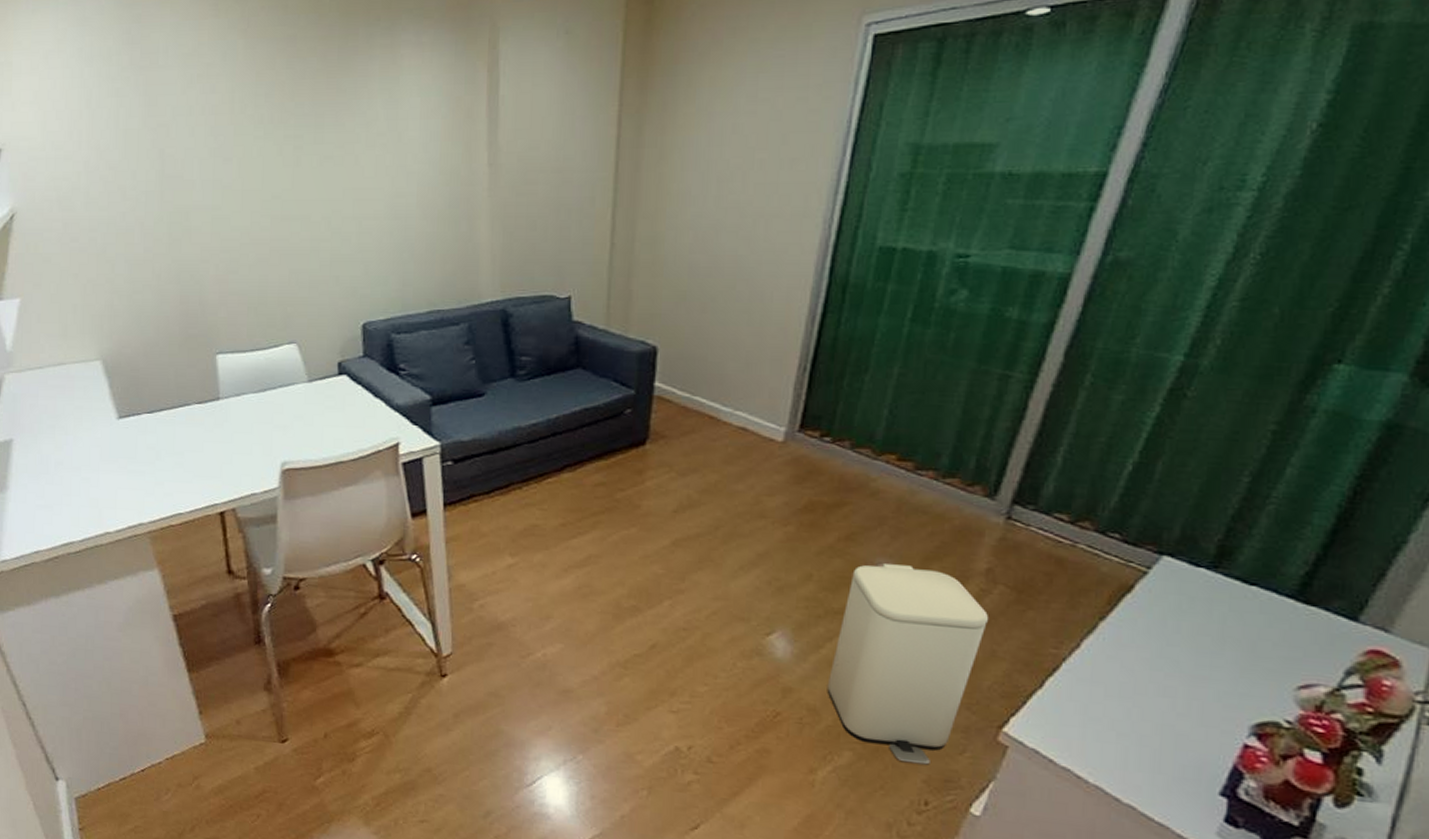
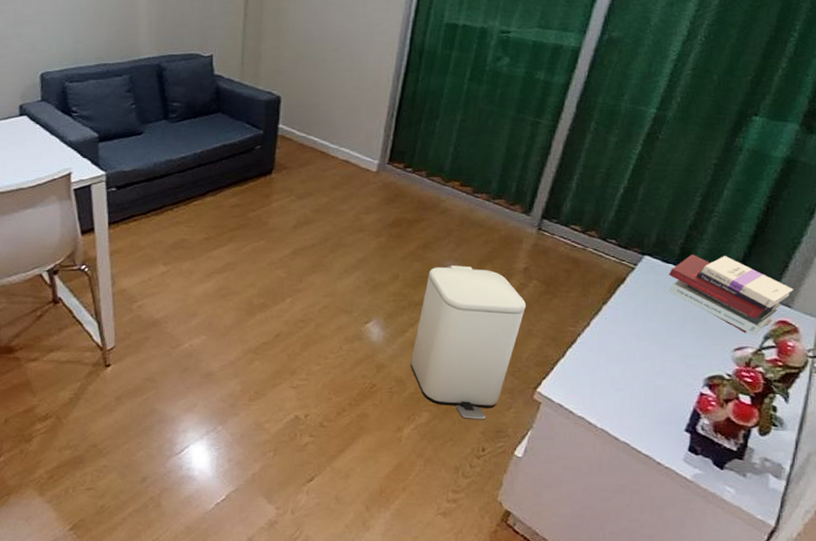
books: none [1198,555,1394,670] -> present [668,254,794,336]

